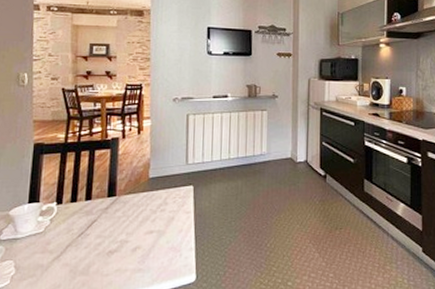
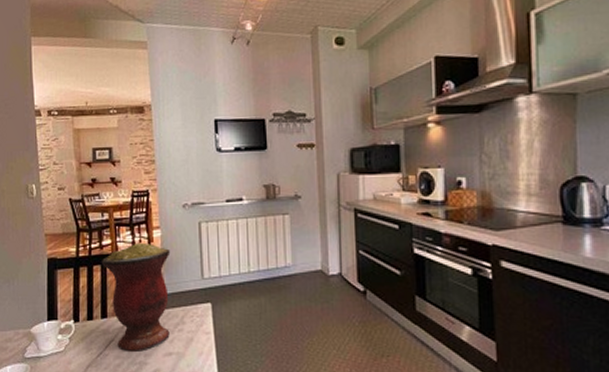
vase: none [90,131,159,231] -> present [101,242,171,352]

